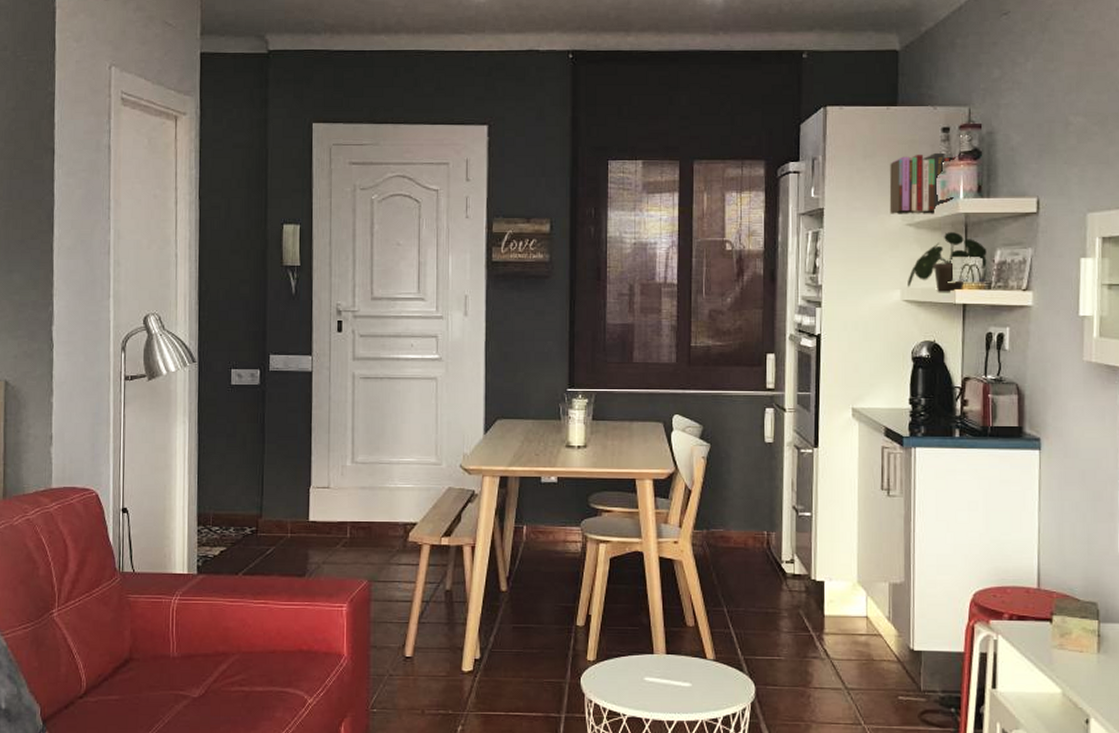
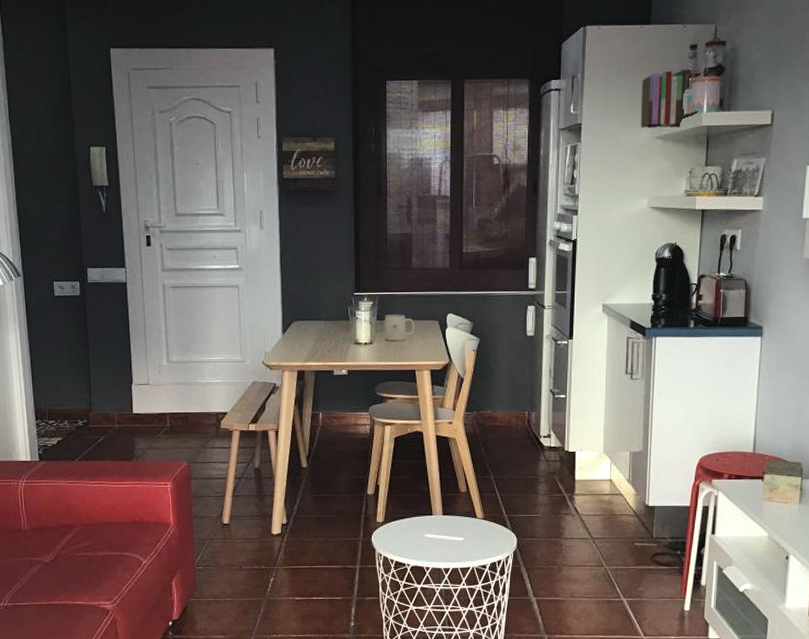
mug: none [601,414,636,444] -> present [384,314,415,341]
potted plant: present [908,232,987,293] -> none [654,144,725,200]

